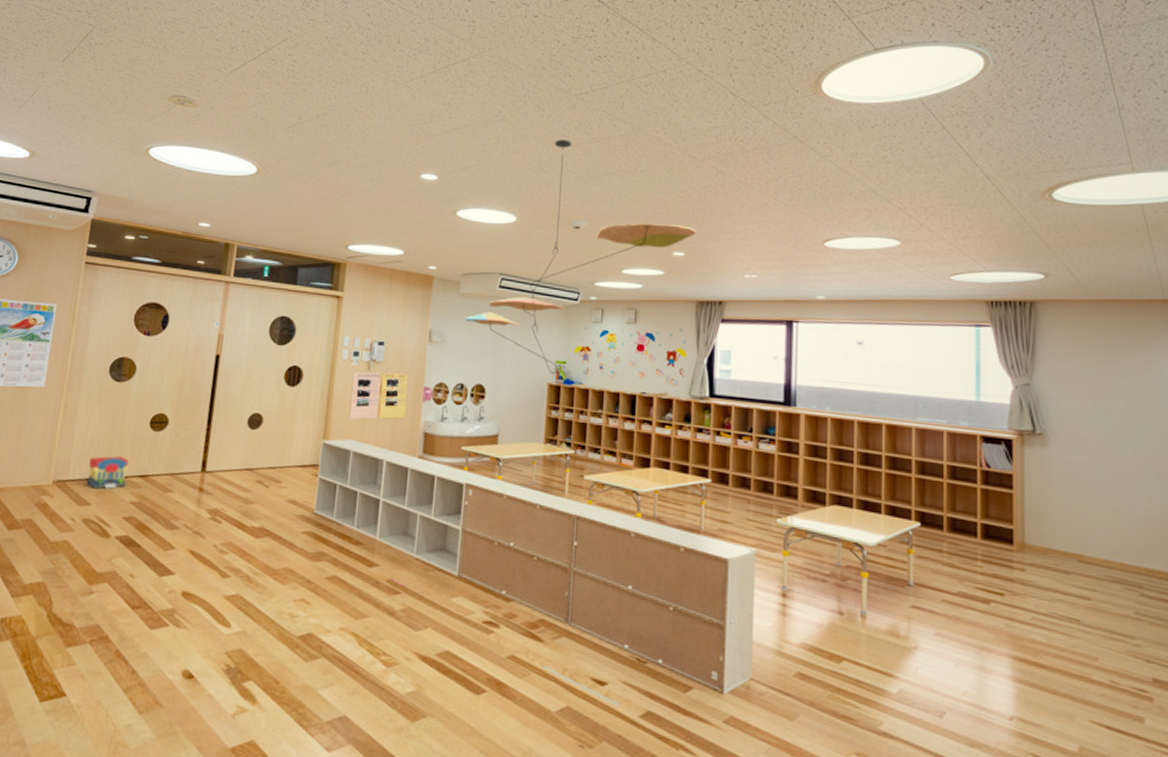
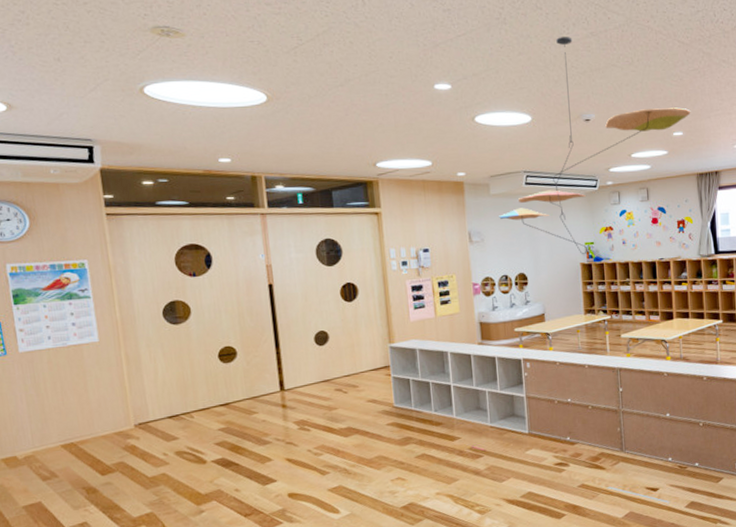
toy house: present [87,456,129,489] -> none [167,391,210,424]

